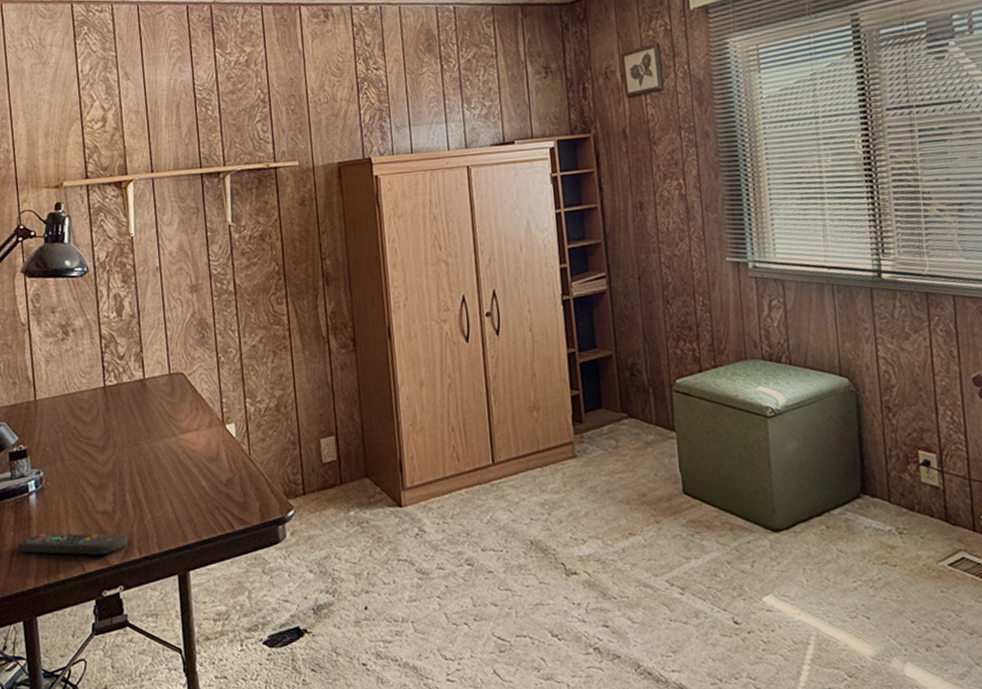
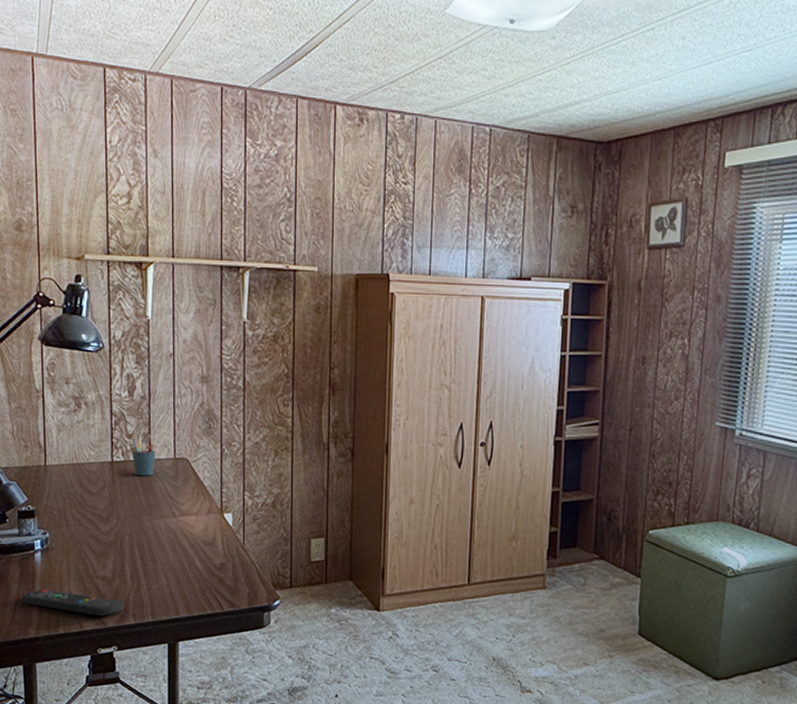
pen holder: none [123,359,150,397] -> present [132,438,156,476]

